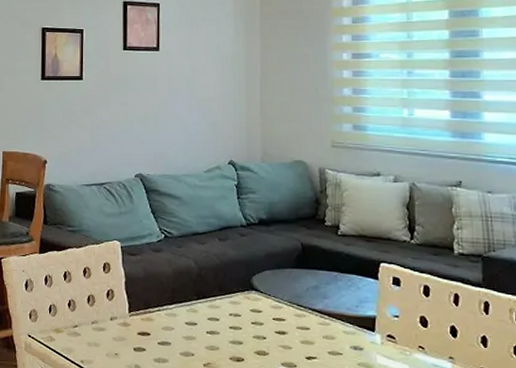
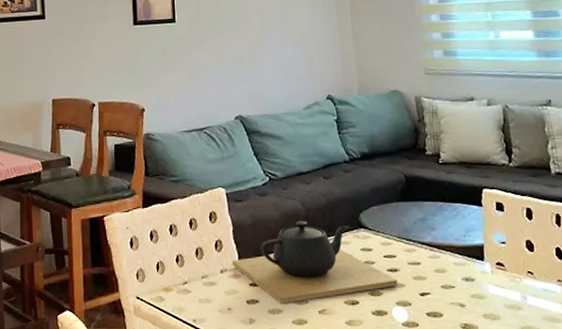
teapot: none [122,278,285,354] -> present [232,220,398,303]

